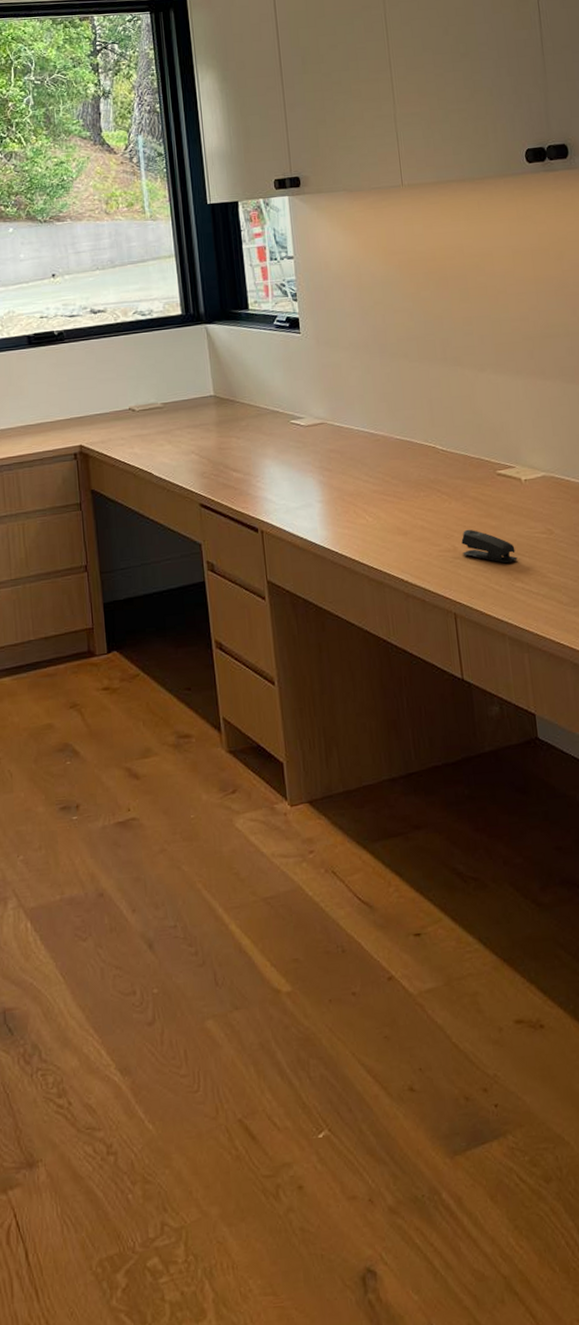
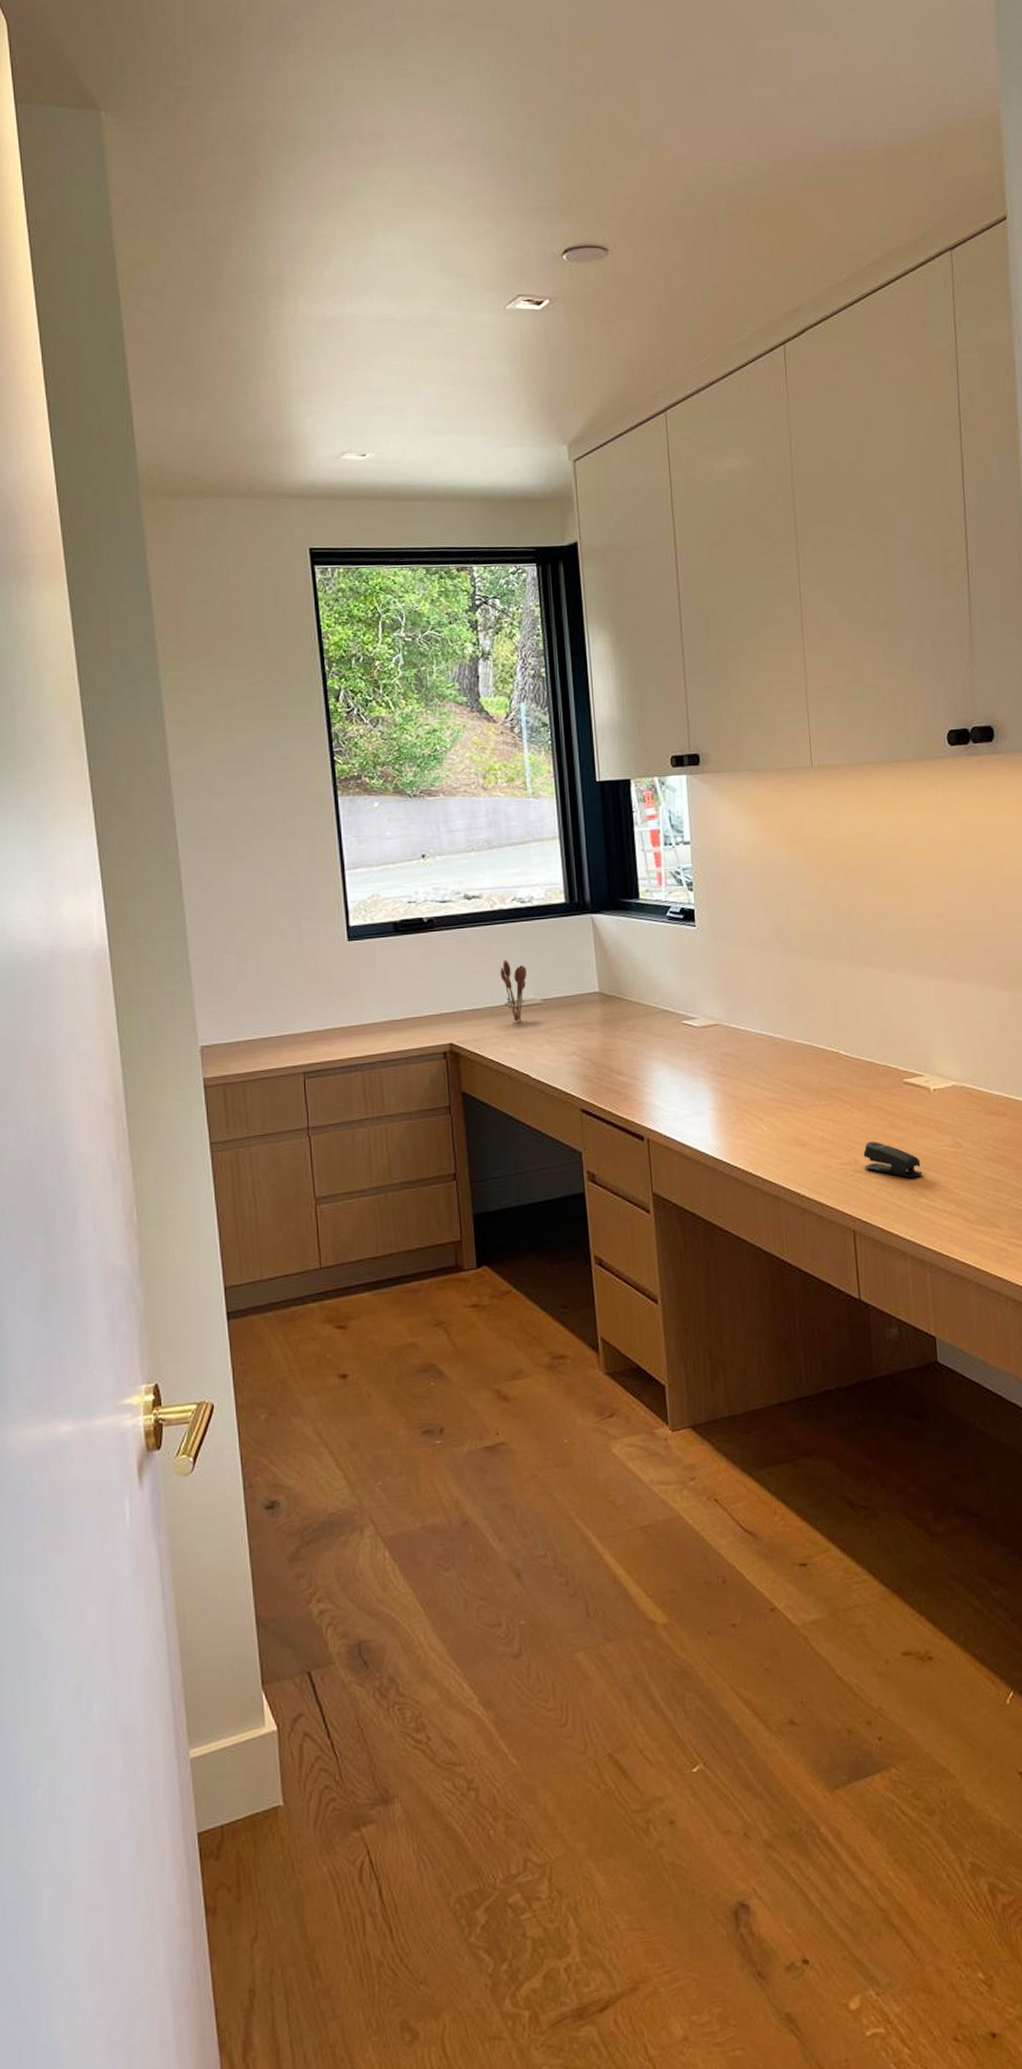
utensil holder: none [124,367,149,425] -> present [500,959,528,1022]

